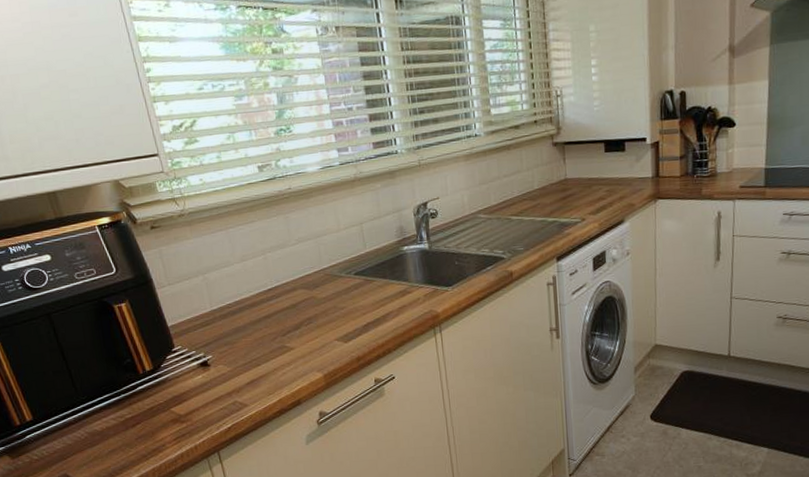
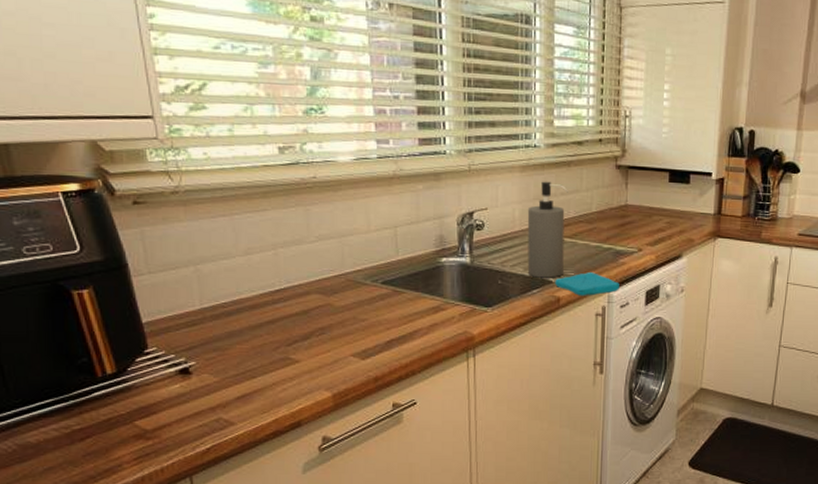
soap dispenser: none [475,166,513,256] -> present [527,181,570,278]
sponge: none [506,245,567,269] -> present [555,272,620,297]

